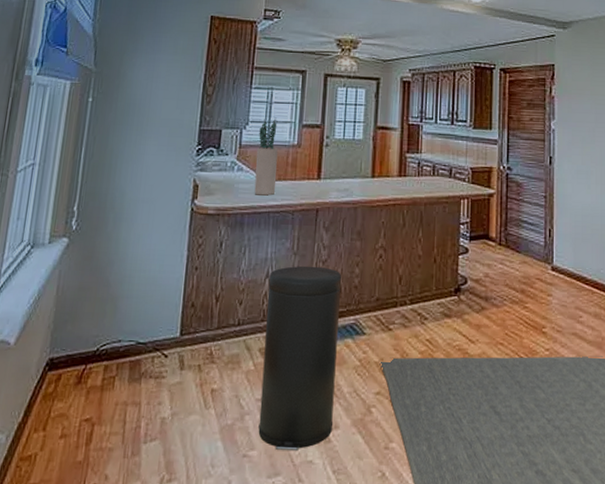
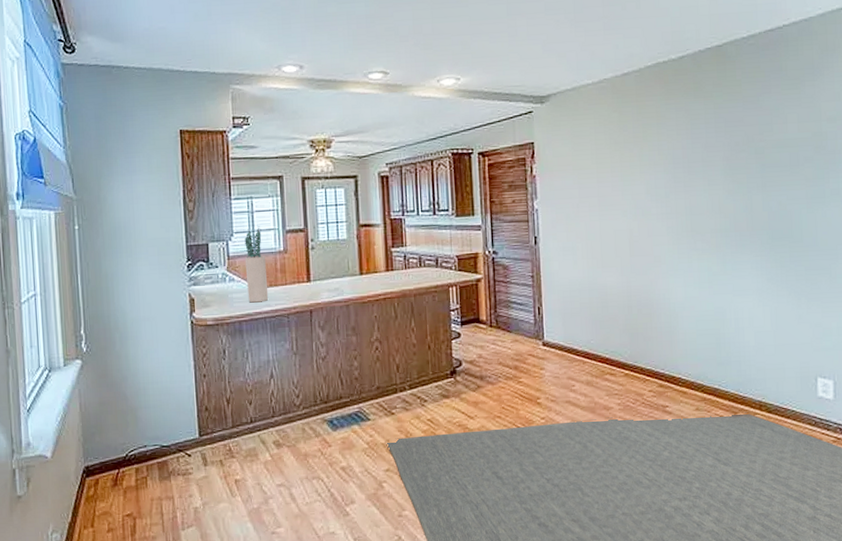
pedal bin: present [258,265,342,452] -> none [273,363,350,526]

